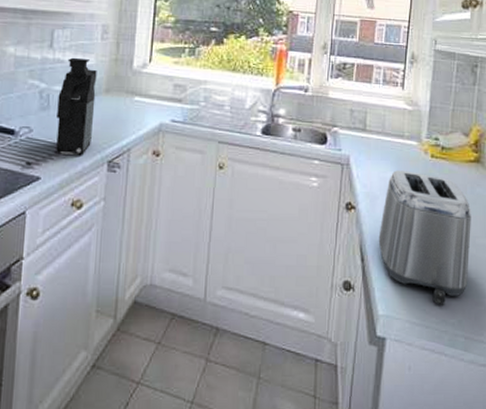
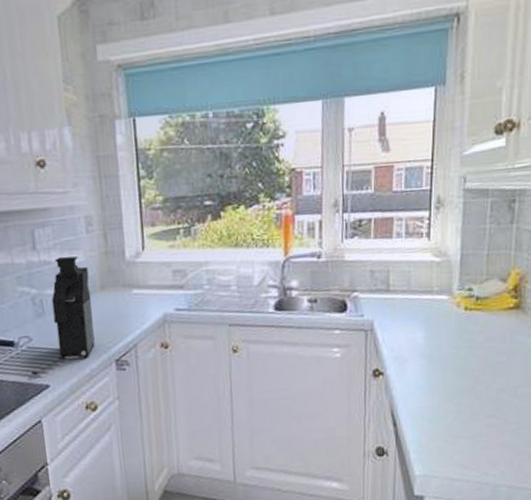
toaster: present [378,170,472,305] -> none [410,328,512,459]

